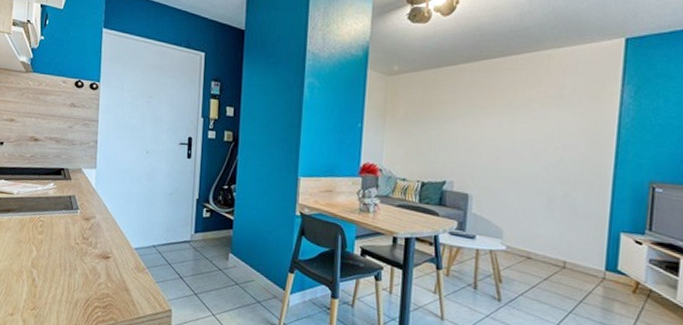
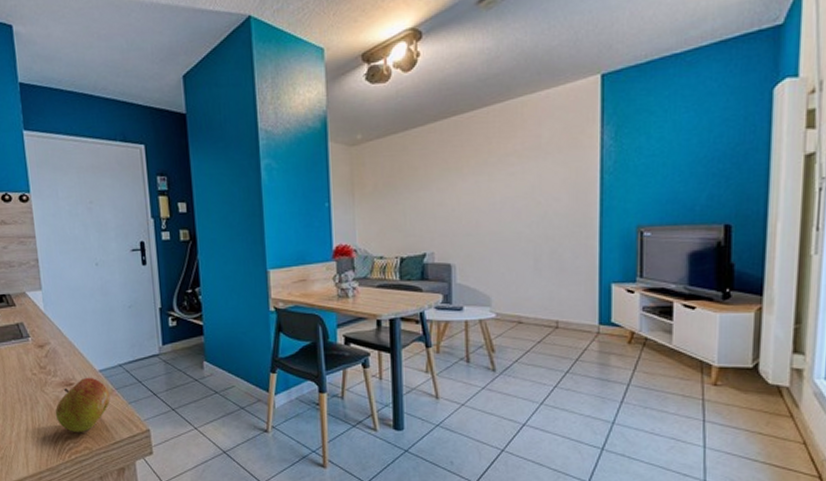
apple: none [89,252,141,304] -> present [55,377,111,433]

